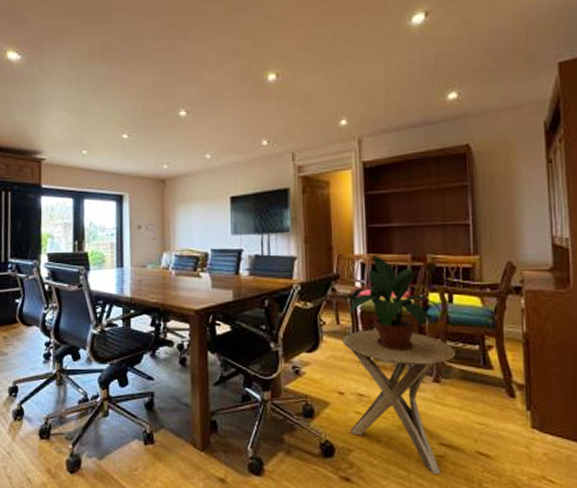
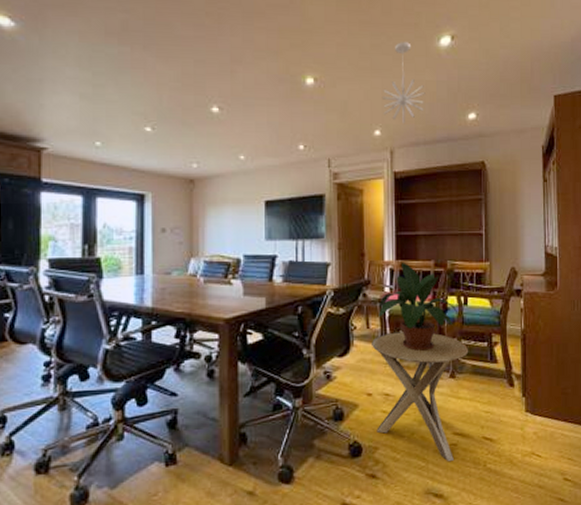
pendant light: none [347,26,396,112] -> present [381,42,425,124]

